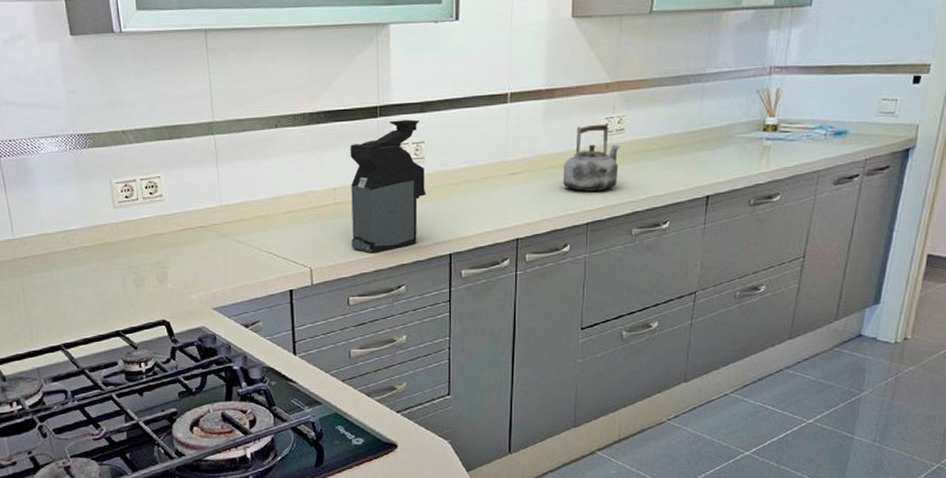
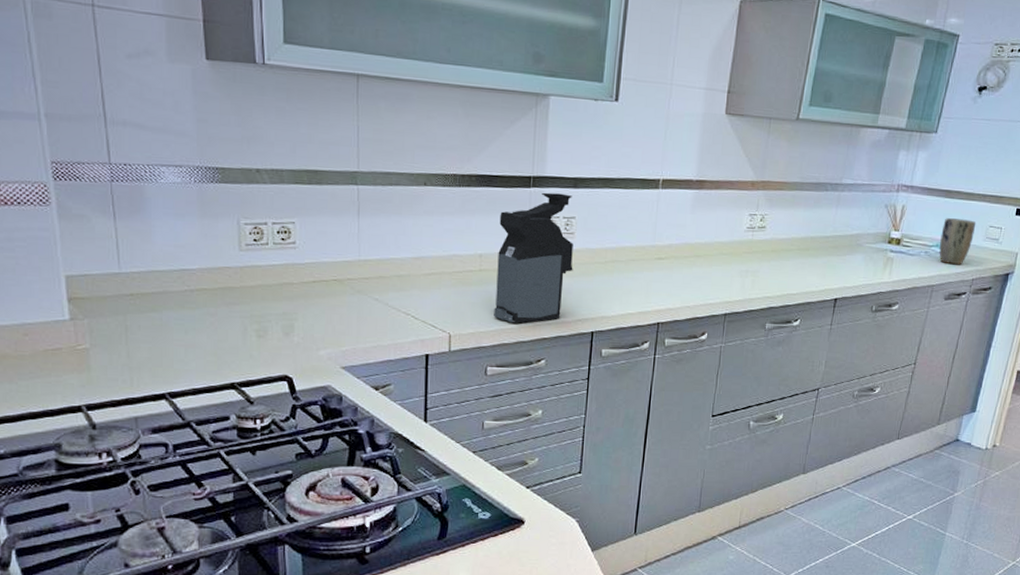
kettle: present [562,123,621,192] -> none [705,219,761,284]
plant pot: none [823,95,866,146] -> present [939,218,976,265]

